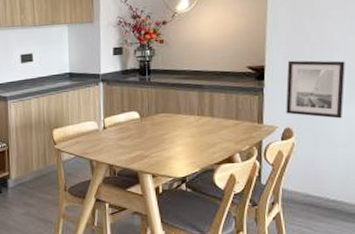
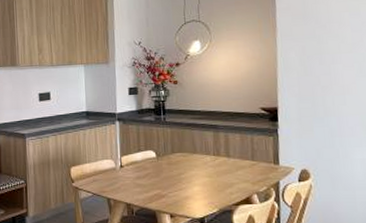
wall art: present [286,60,345,119] -> none [300,102,359,161]

